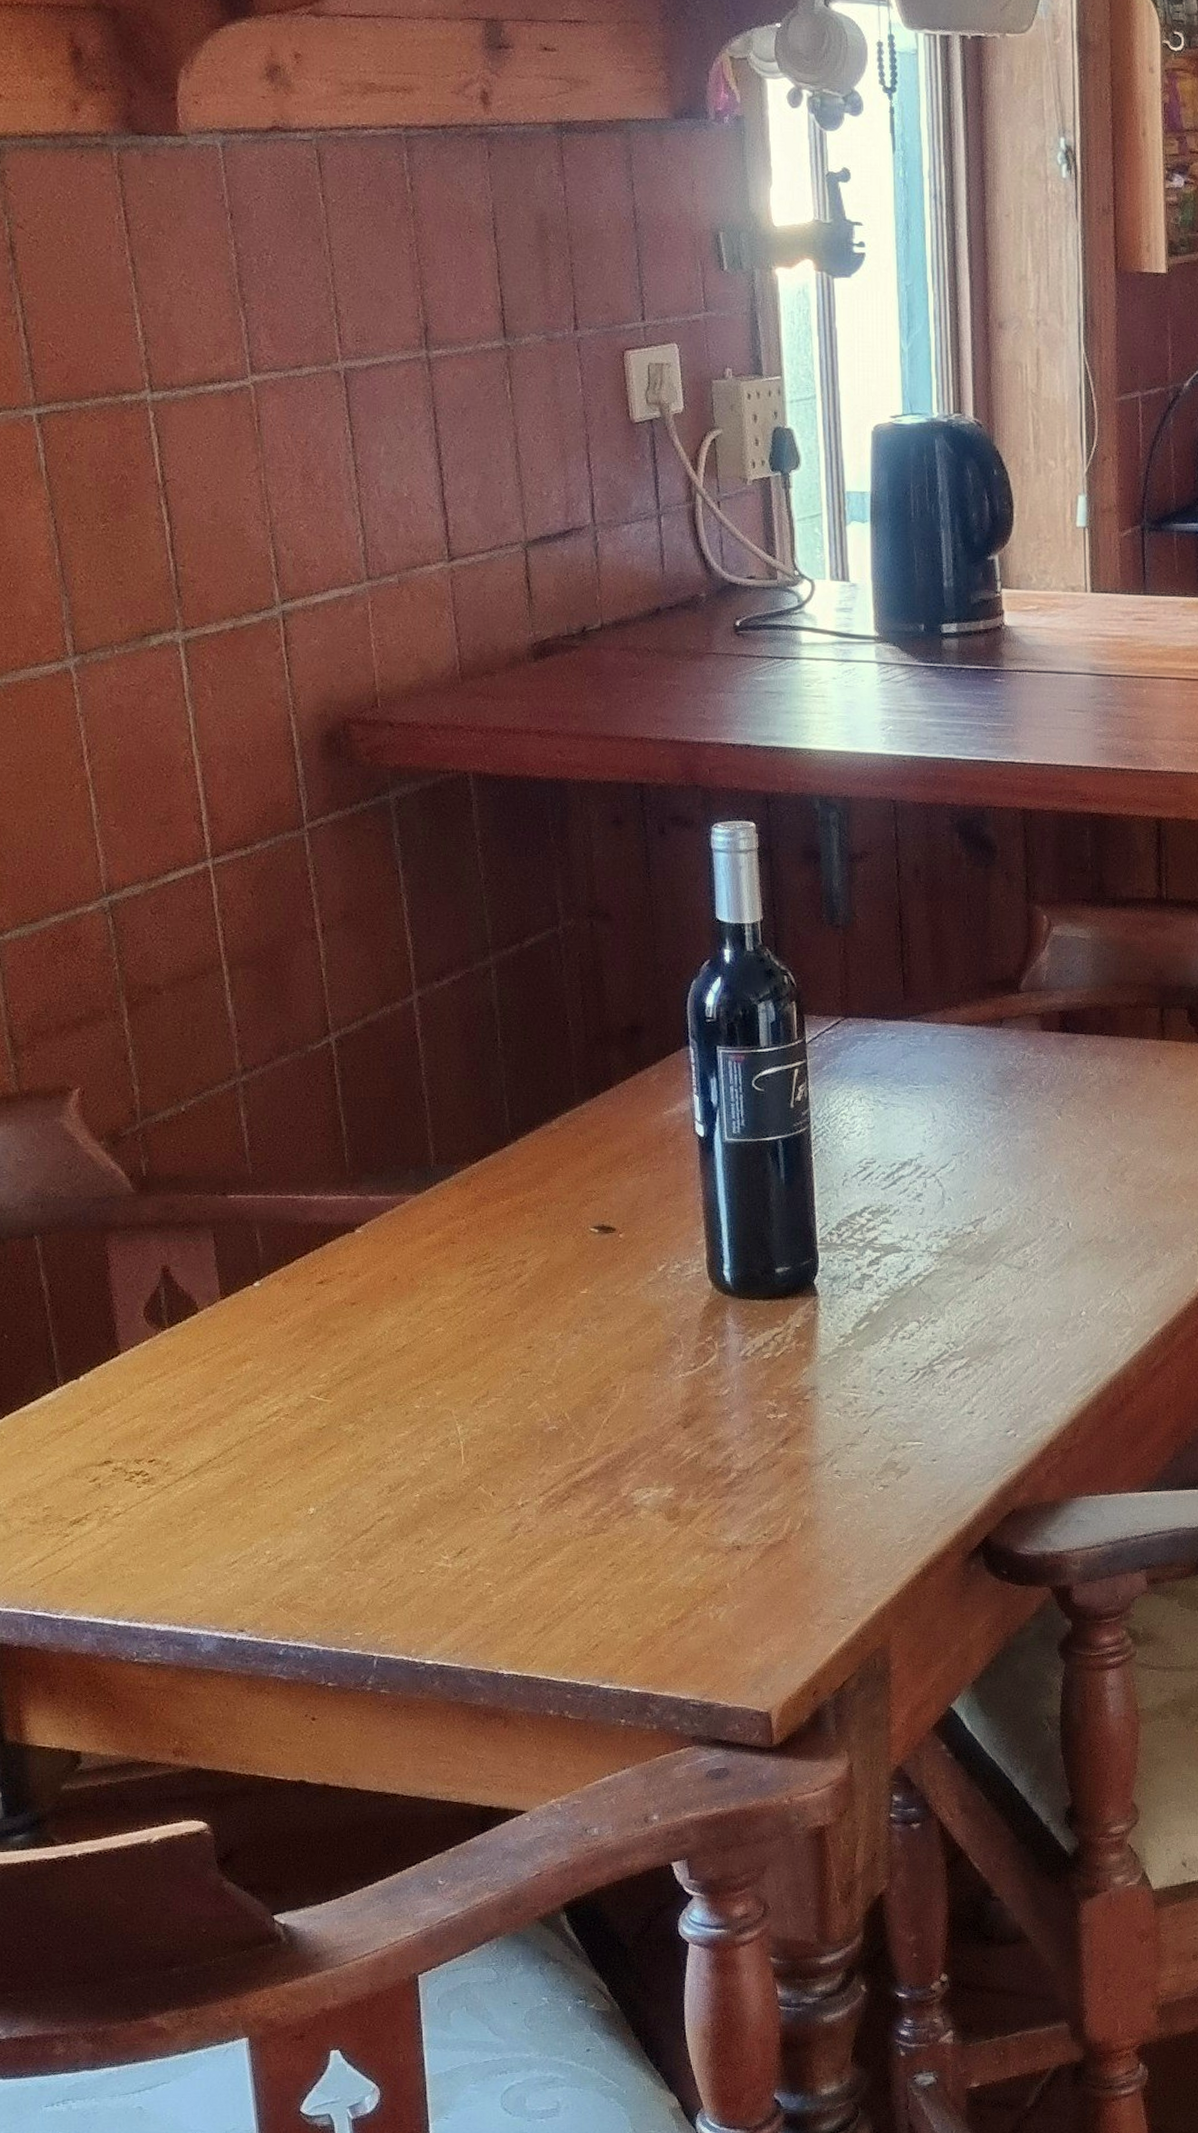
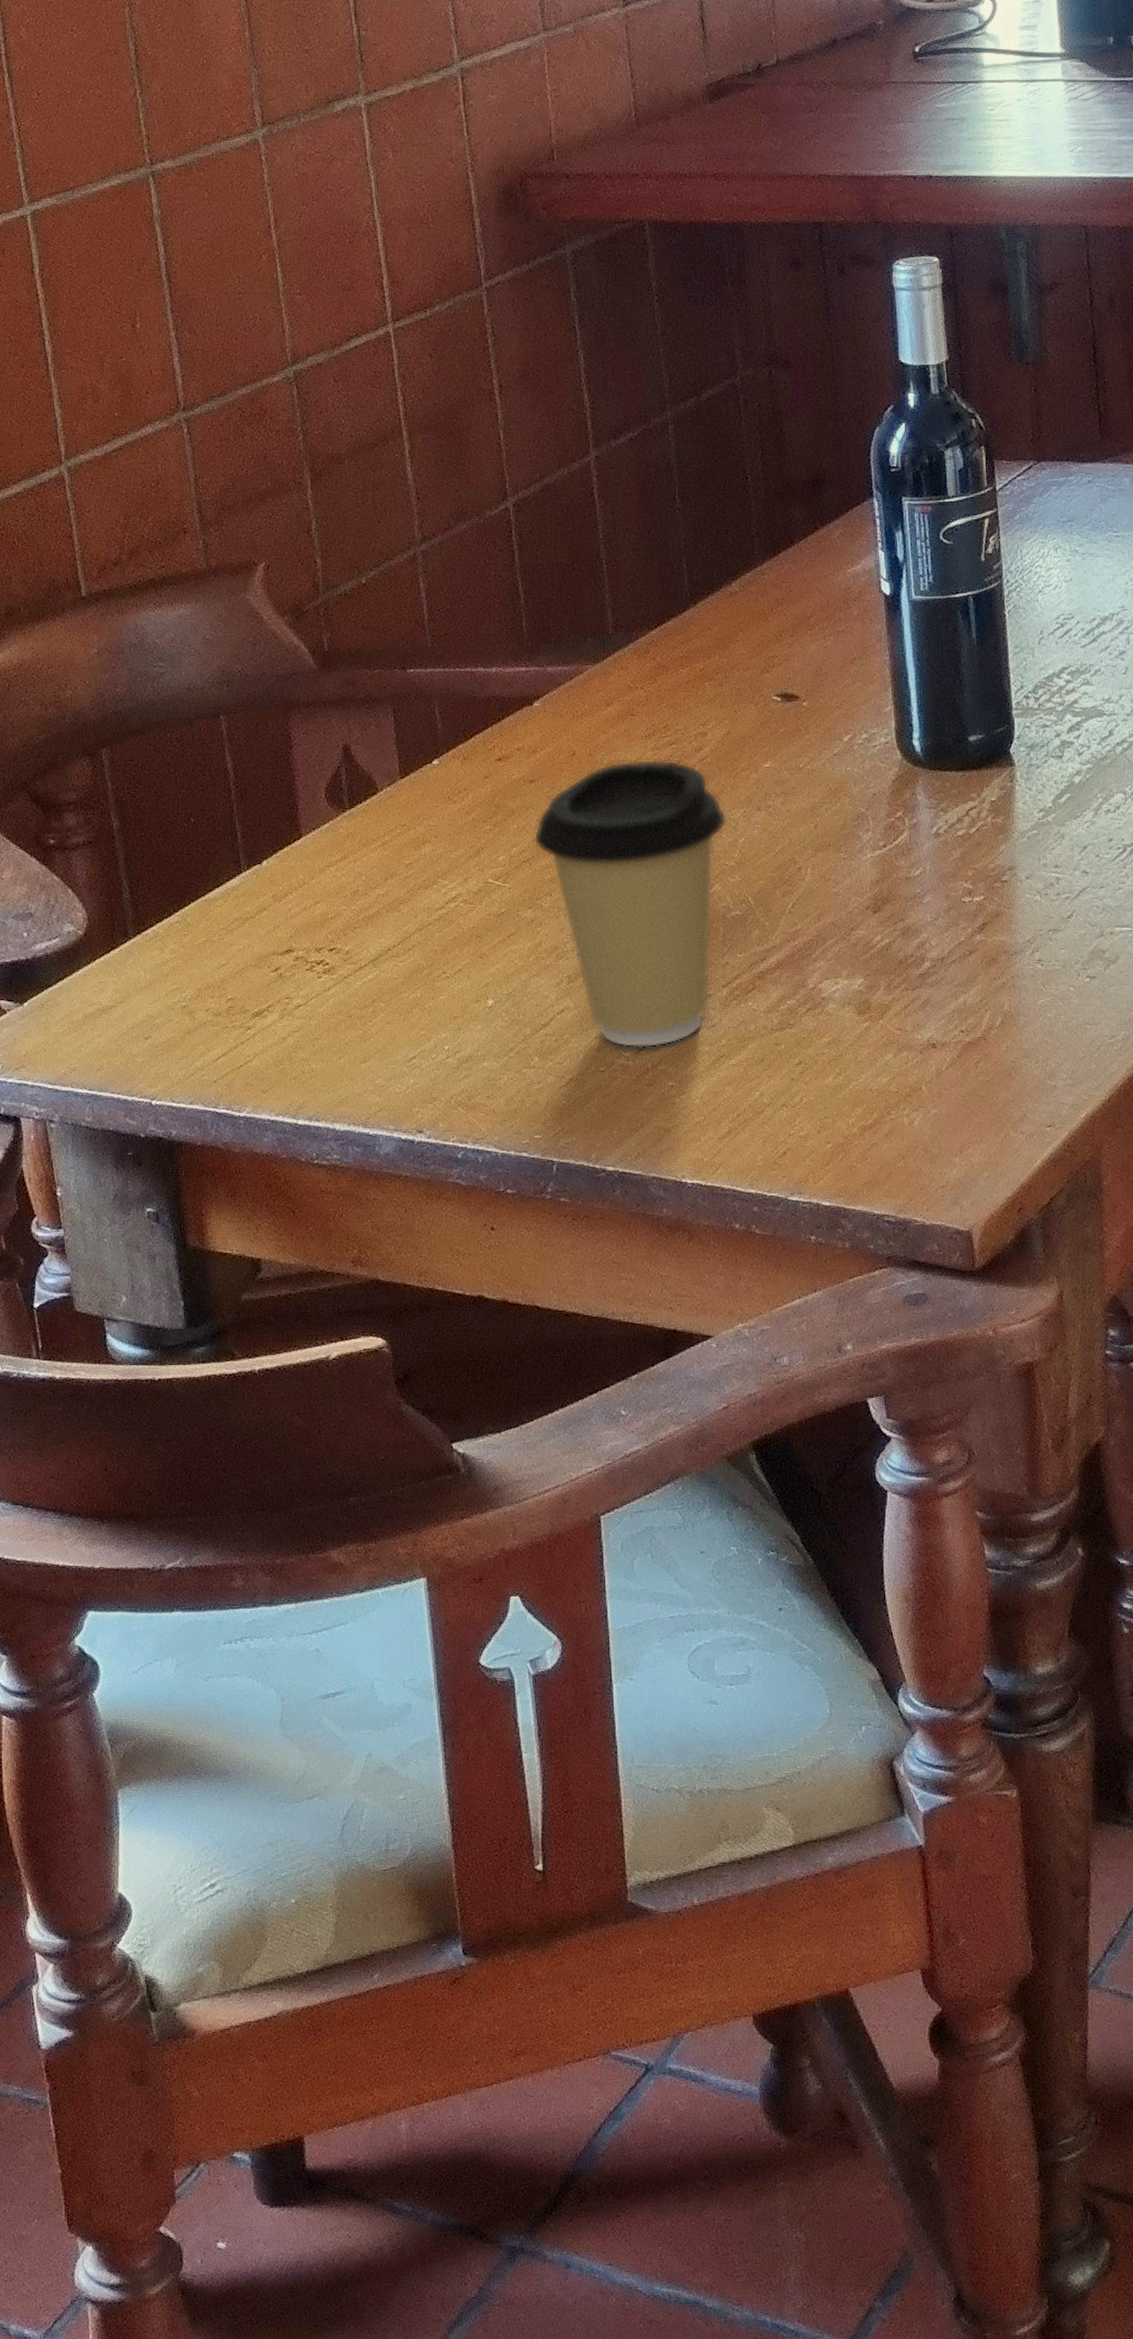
coffee cup: none [355,1284,545,1552] -> present [533,759,727,1048]

